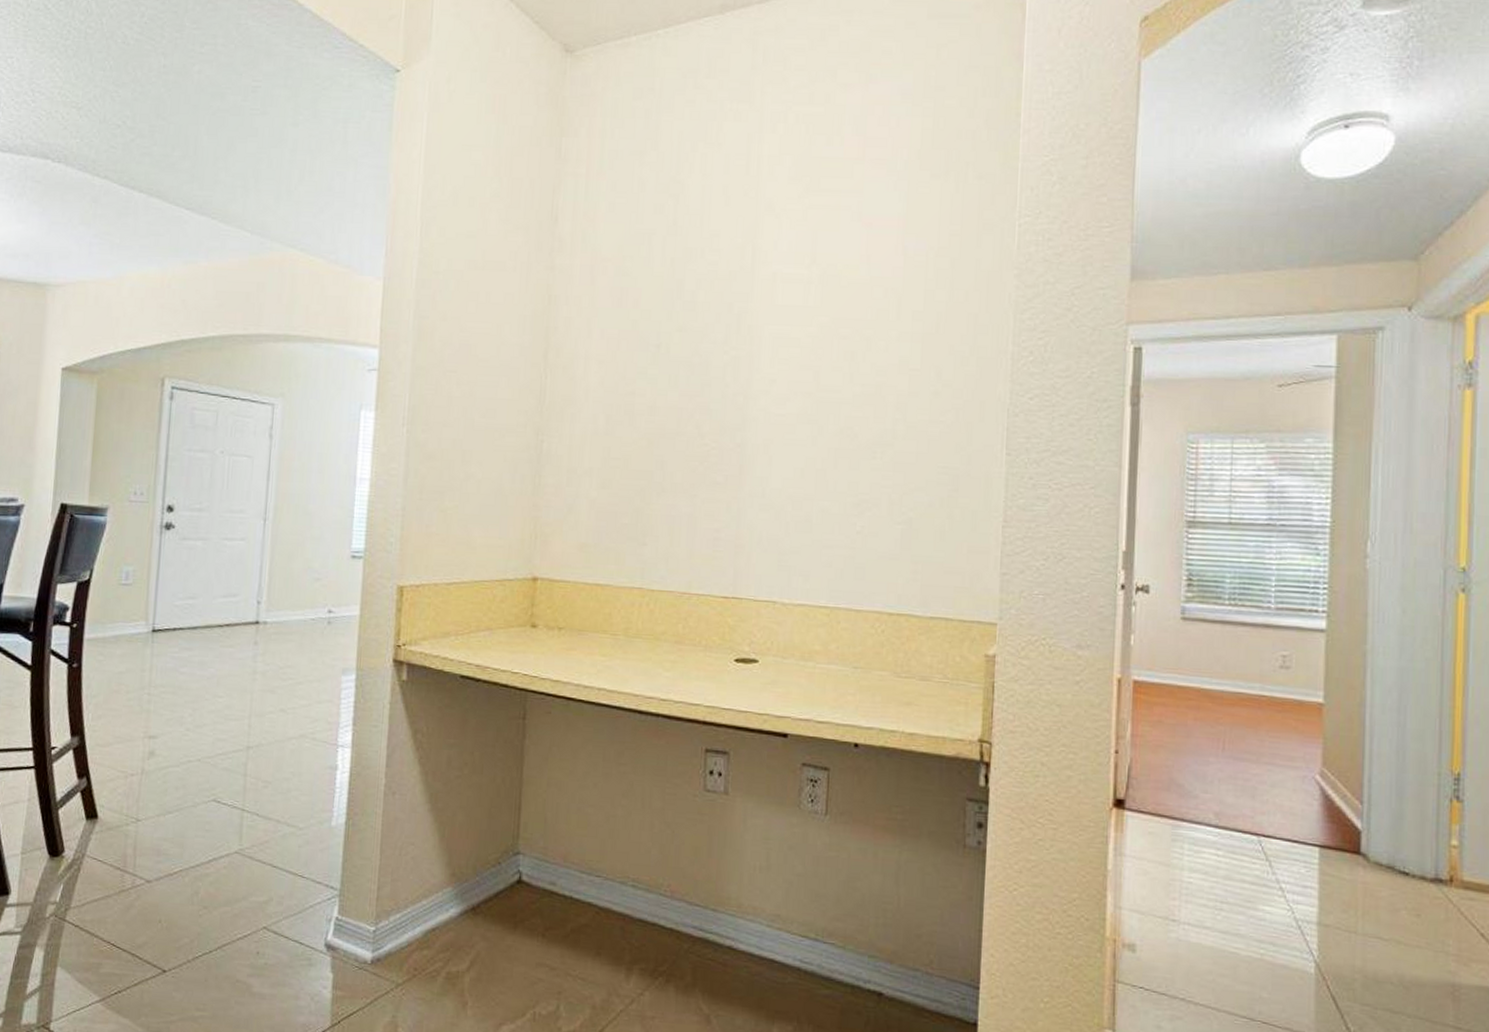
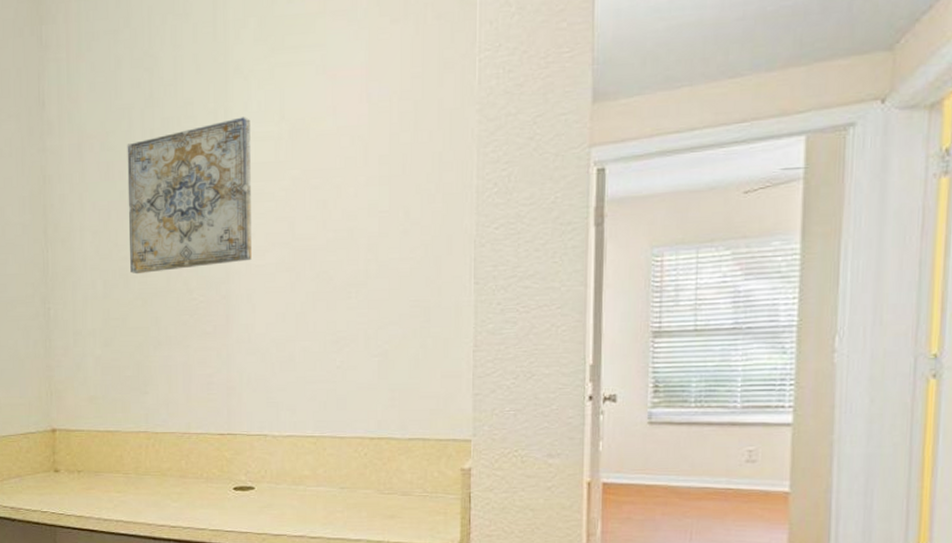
wall art: none [637,256,779,412] -> present [127,117,251,275]

